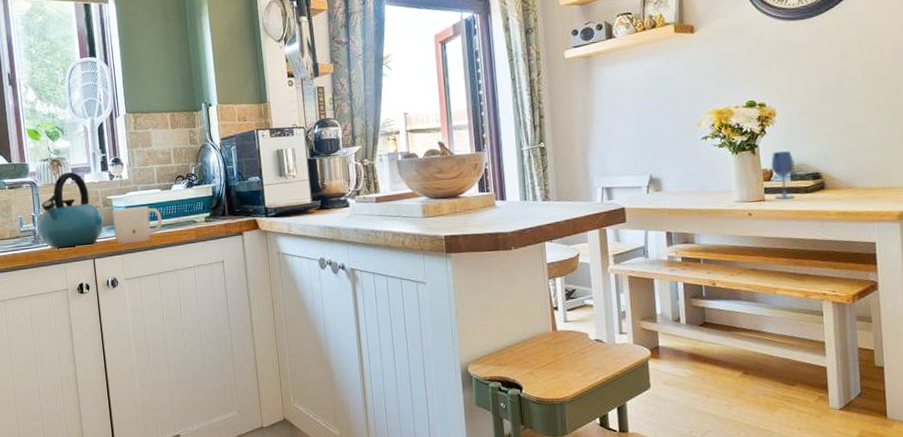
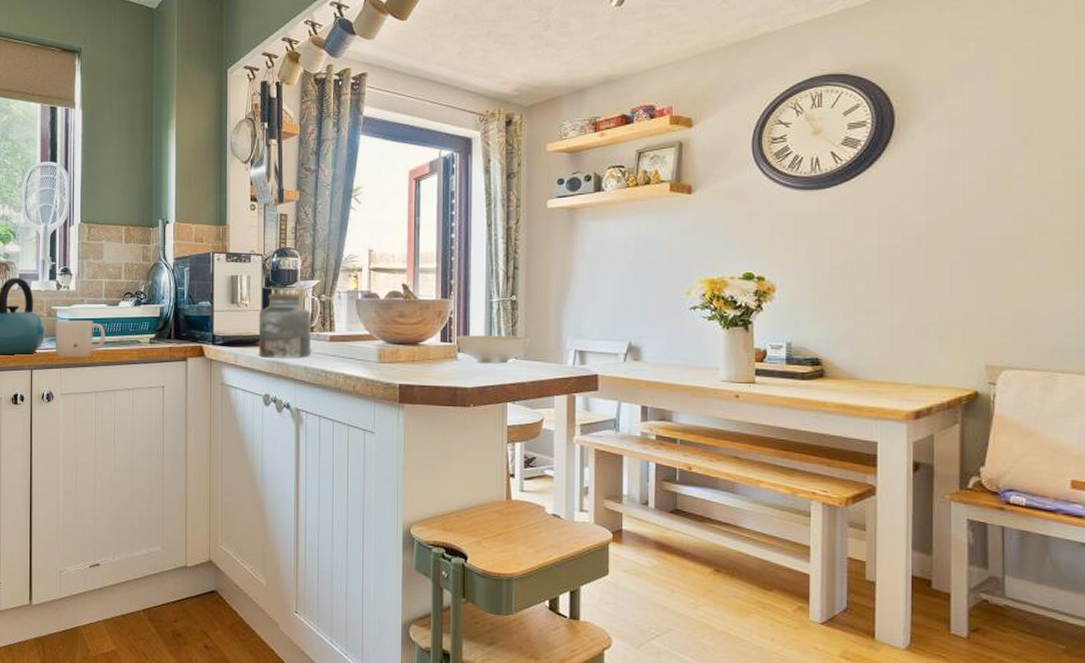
jar: none [306,160,360,225] -> present [258,293,311,359]
bowl: none [492,179,561,208] -> present [455,335,530,364]
wineglass: present [771,151,795,200] -> none [765,331,792,384]

